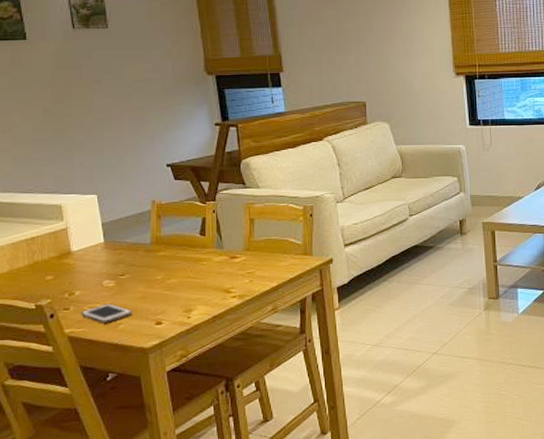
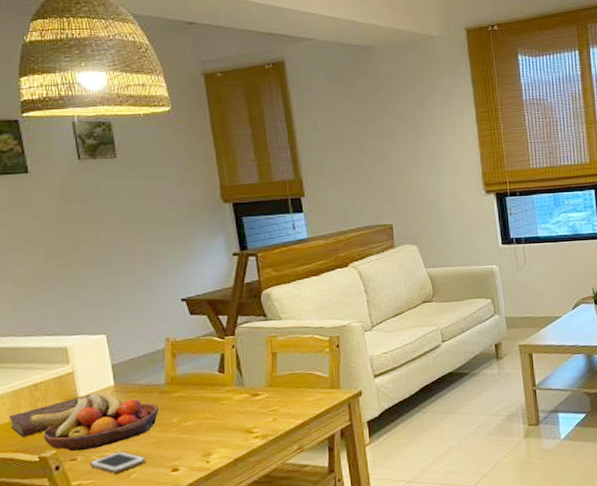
book: none [8,249,83,286] -> present [8,394,92,437]
fruit bowl: none [26,249,144,302] -> present [28,393,159,452]

